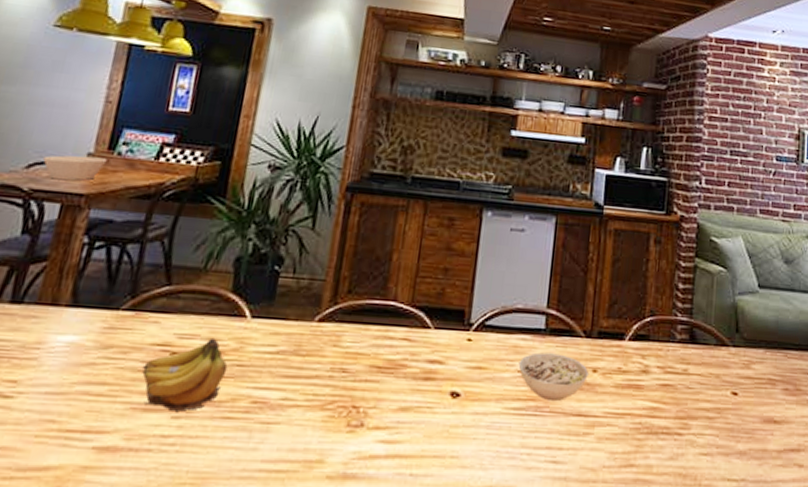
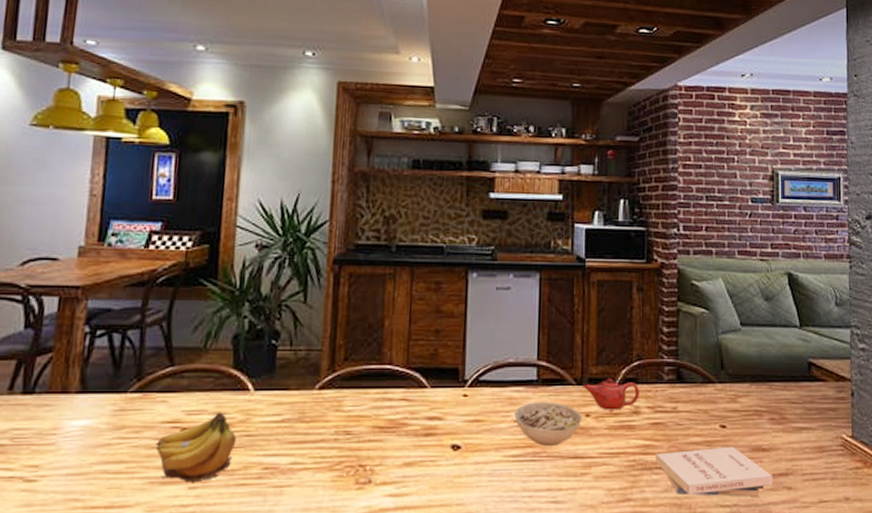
bowl: present [43,155,108,181] -> none [36,249,99,275]
teapot: none [591,333,650,368] -> present [582,378,639,410]
books: none [662,415,784,472] -> present [656,446,774,497]

